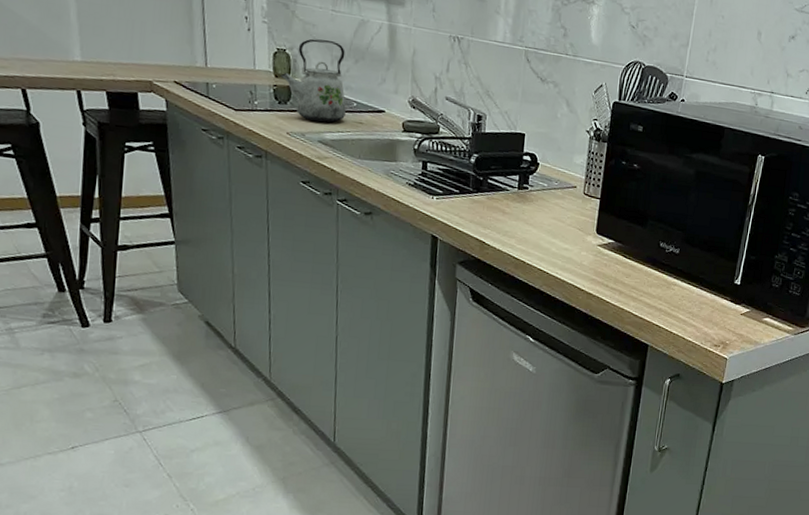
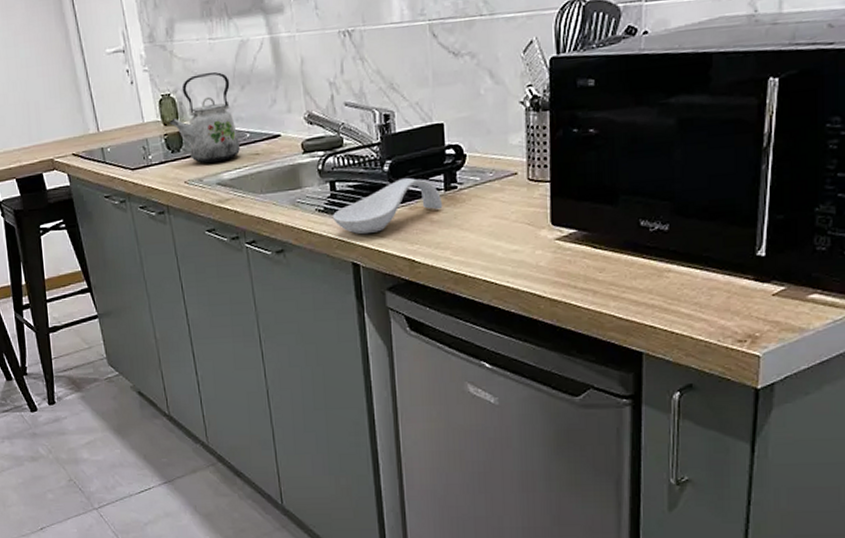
spoon rest: none [421,172,515,213] -> present [333,178,443,235]

